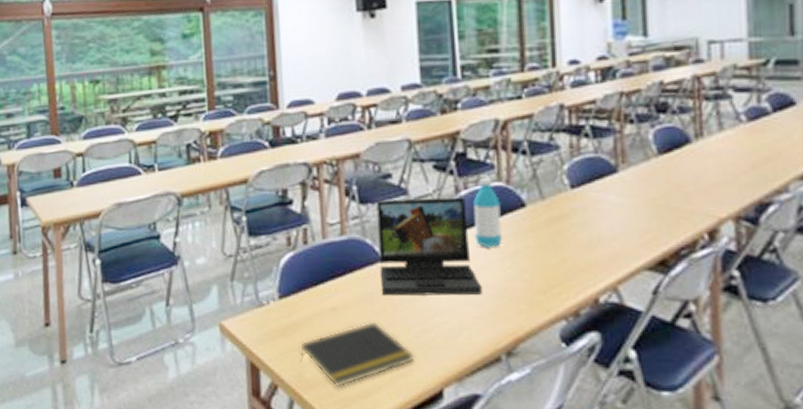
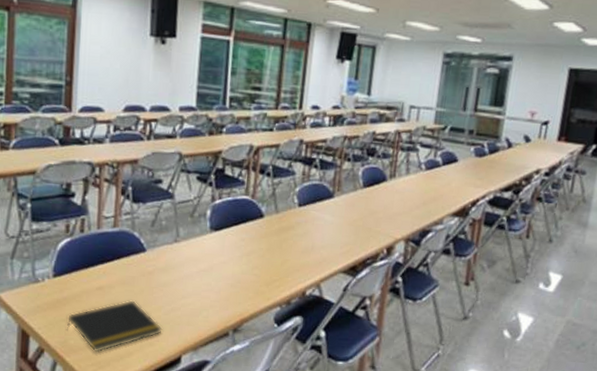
laptop: present [376,197,482,296] -> none [142,201,222,284]
water bottle: present [473,177,502,247] -> none [221,191,245,247]

